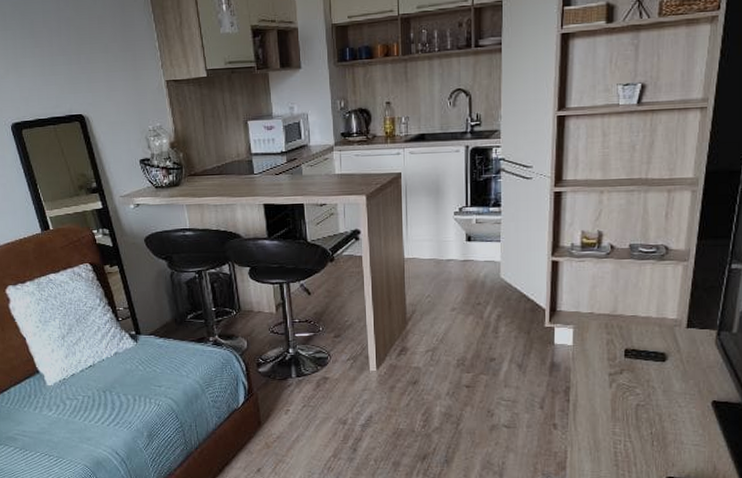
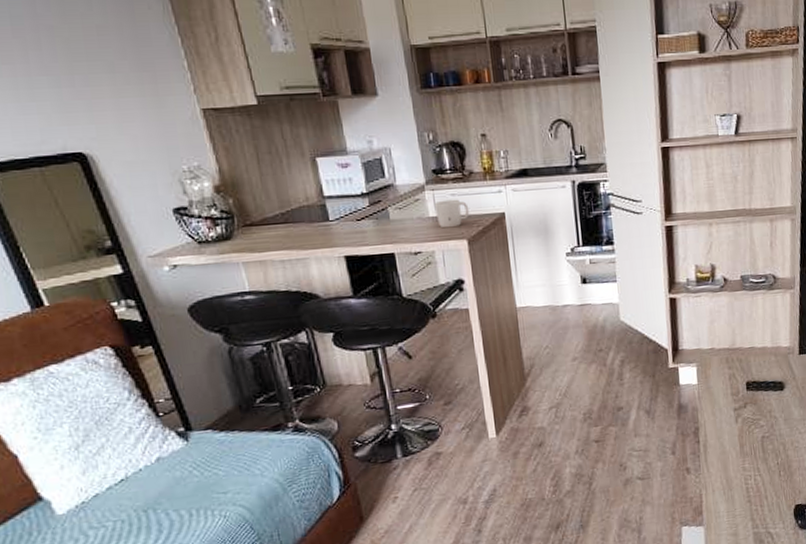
mug: none [340,159,370,185] -> present [434,199,470,229]

